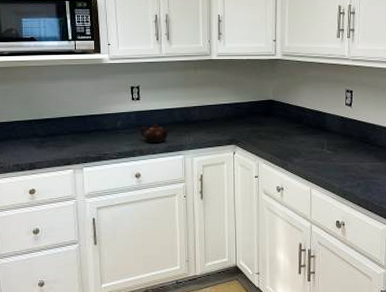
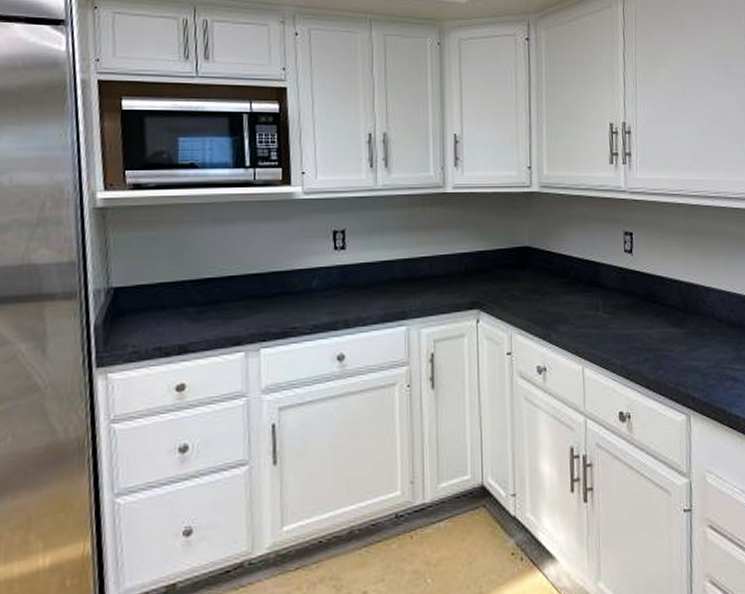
teapot: present [141,123,170,143] -> none [346,282,388,310]

